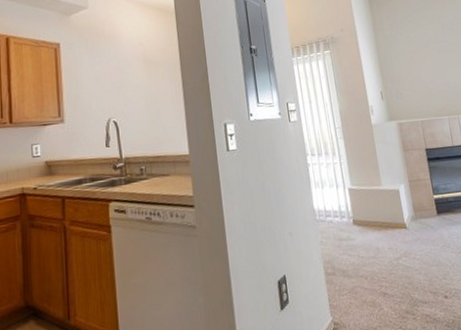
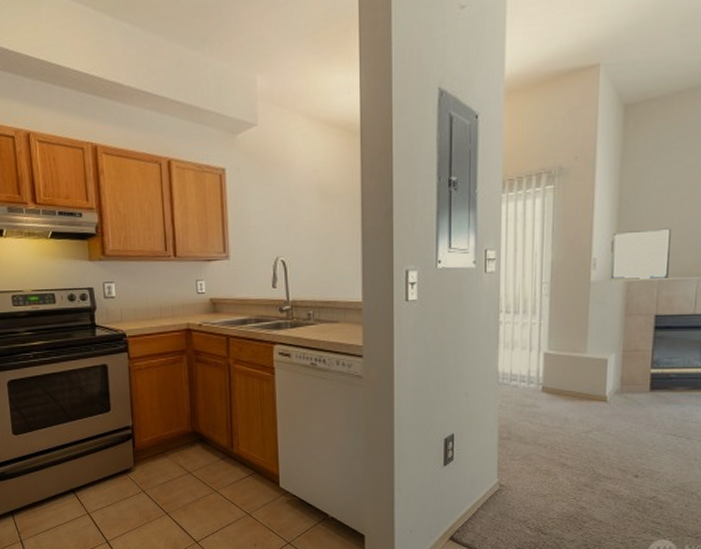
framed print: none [380,79,427,124] -> present [610,228,671,282]

